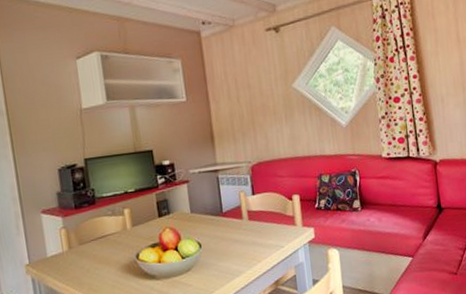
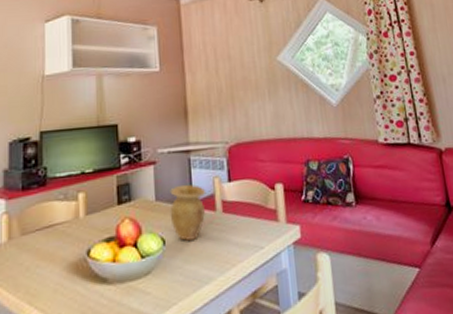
vase: none [202,198,234,245] -> present [170,184,206,242]

